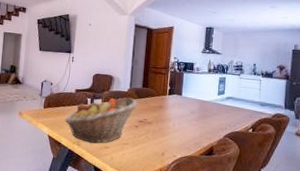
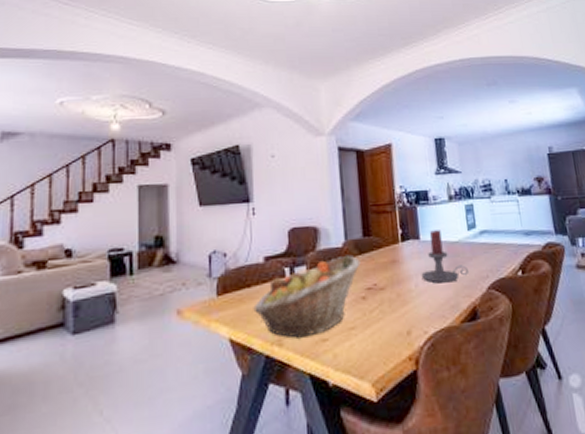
candle holder: none [178,91,212,128] -> present [421,230,468,283]

